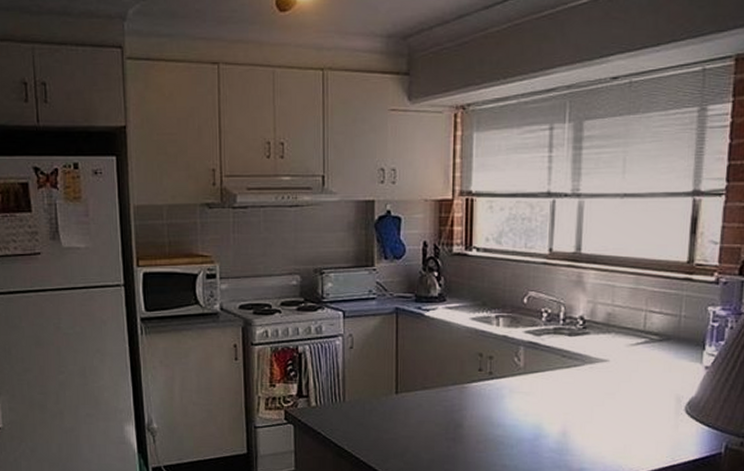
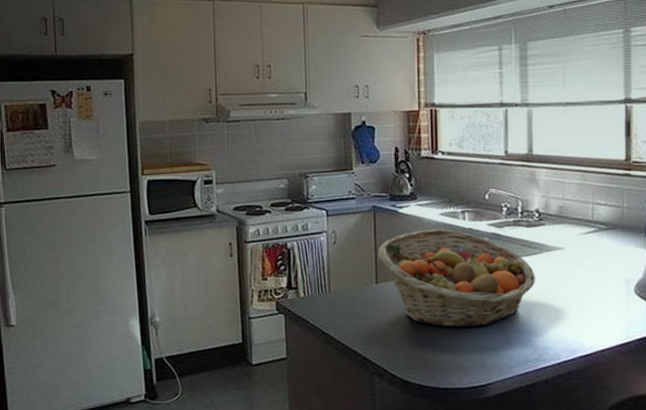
fruit basket: none [399,335,574,444] -> present [377,229,535,328]

